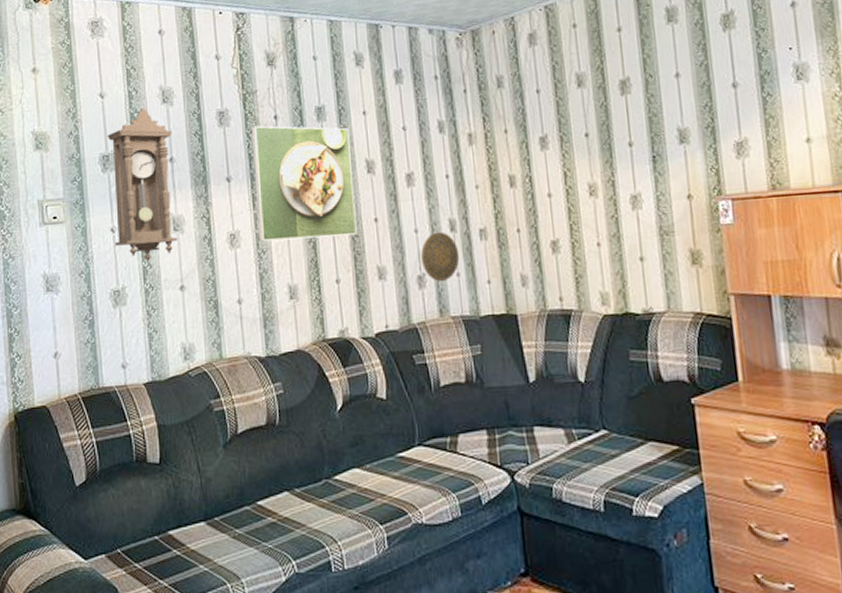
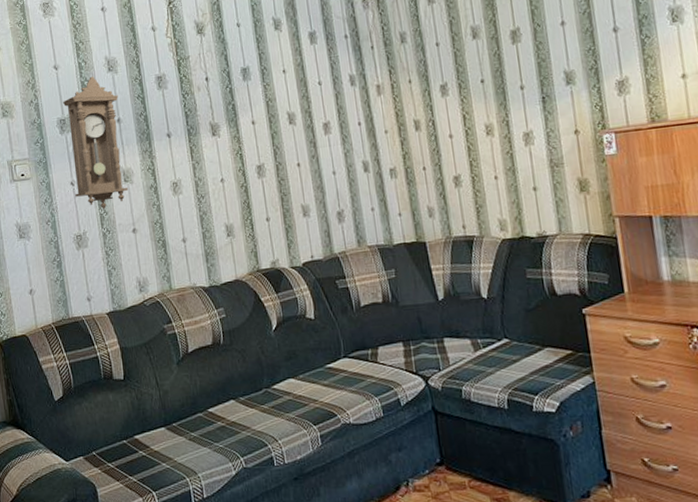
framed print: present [251,125,357,242] -> none [186,85,283,189]
decorative plate: present [421,231,460,282] -> none [339,172,374,216]

